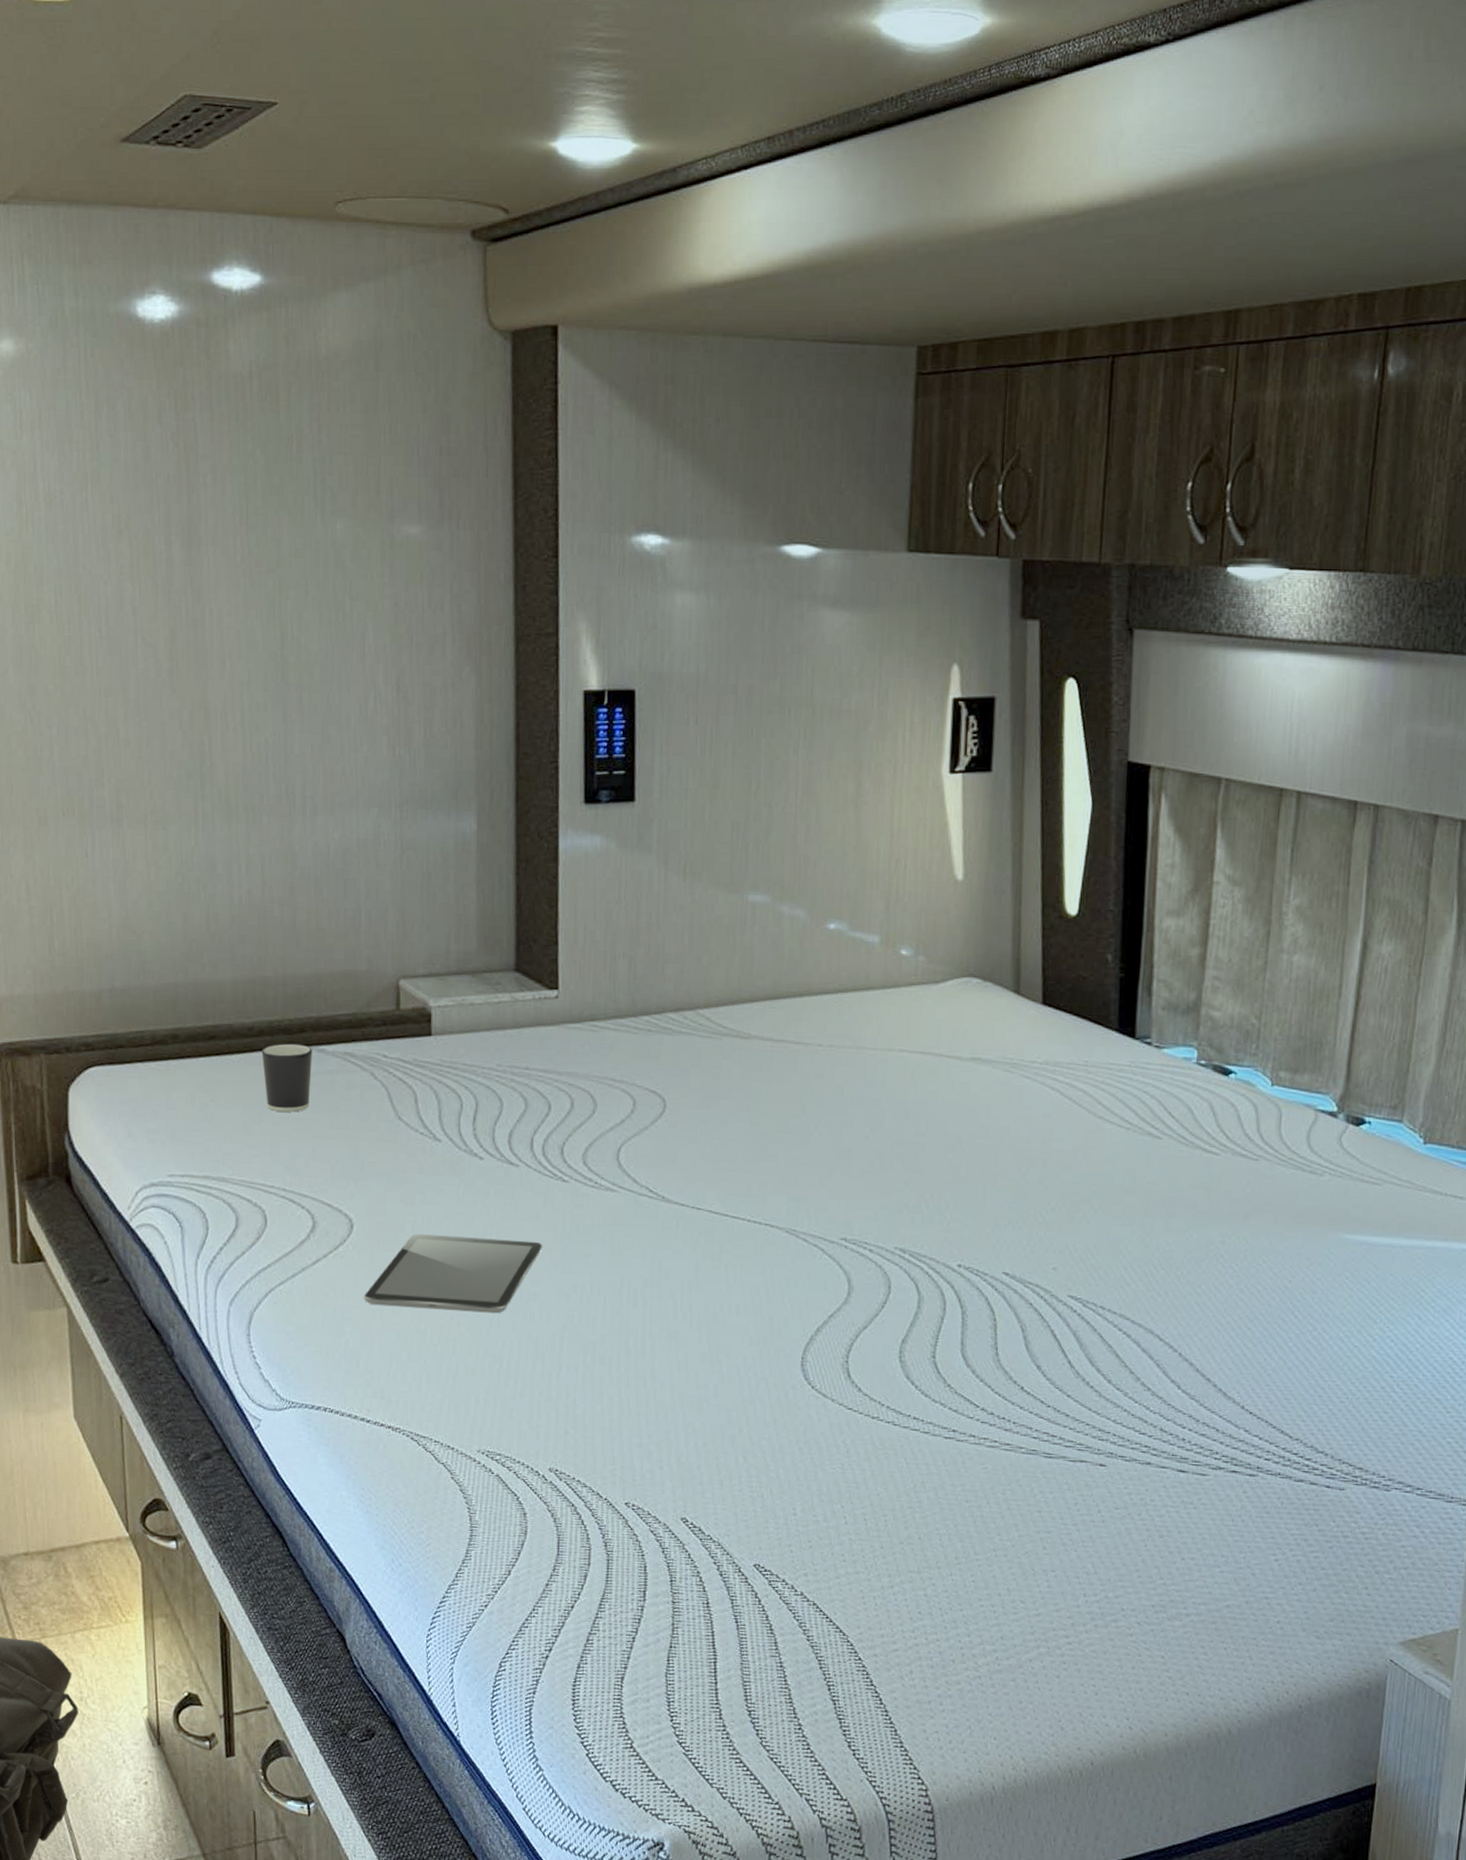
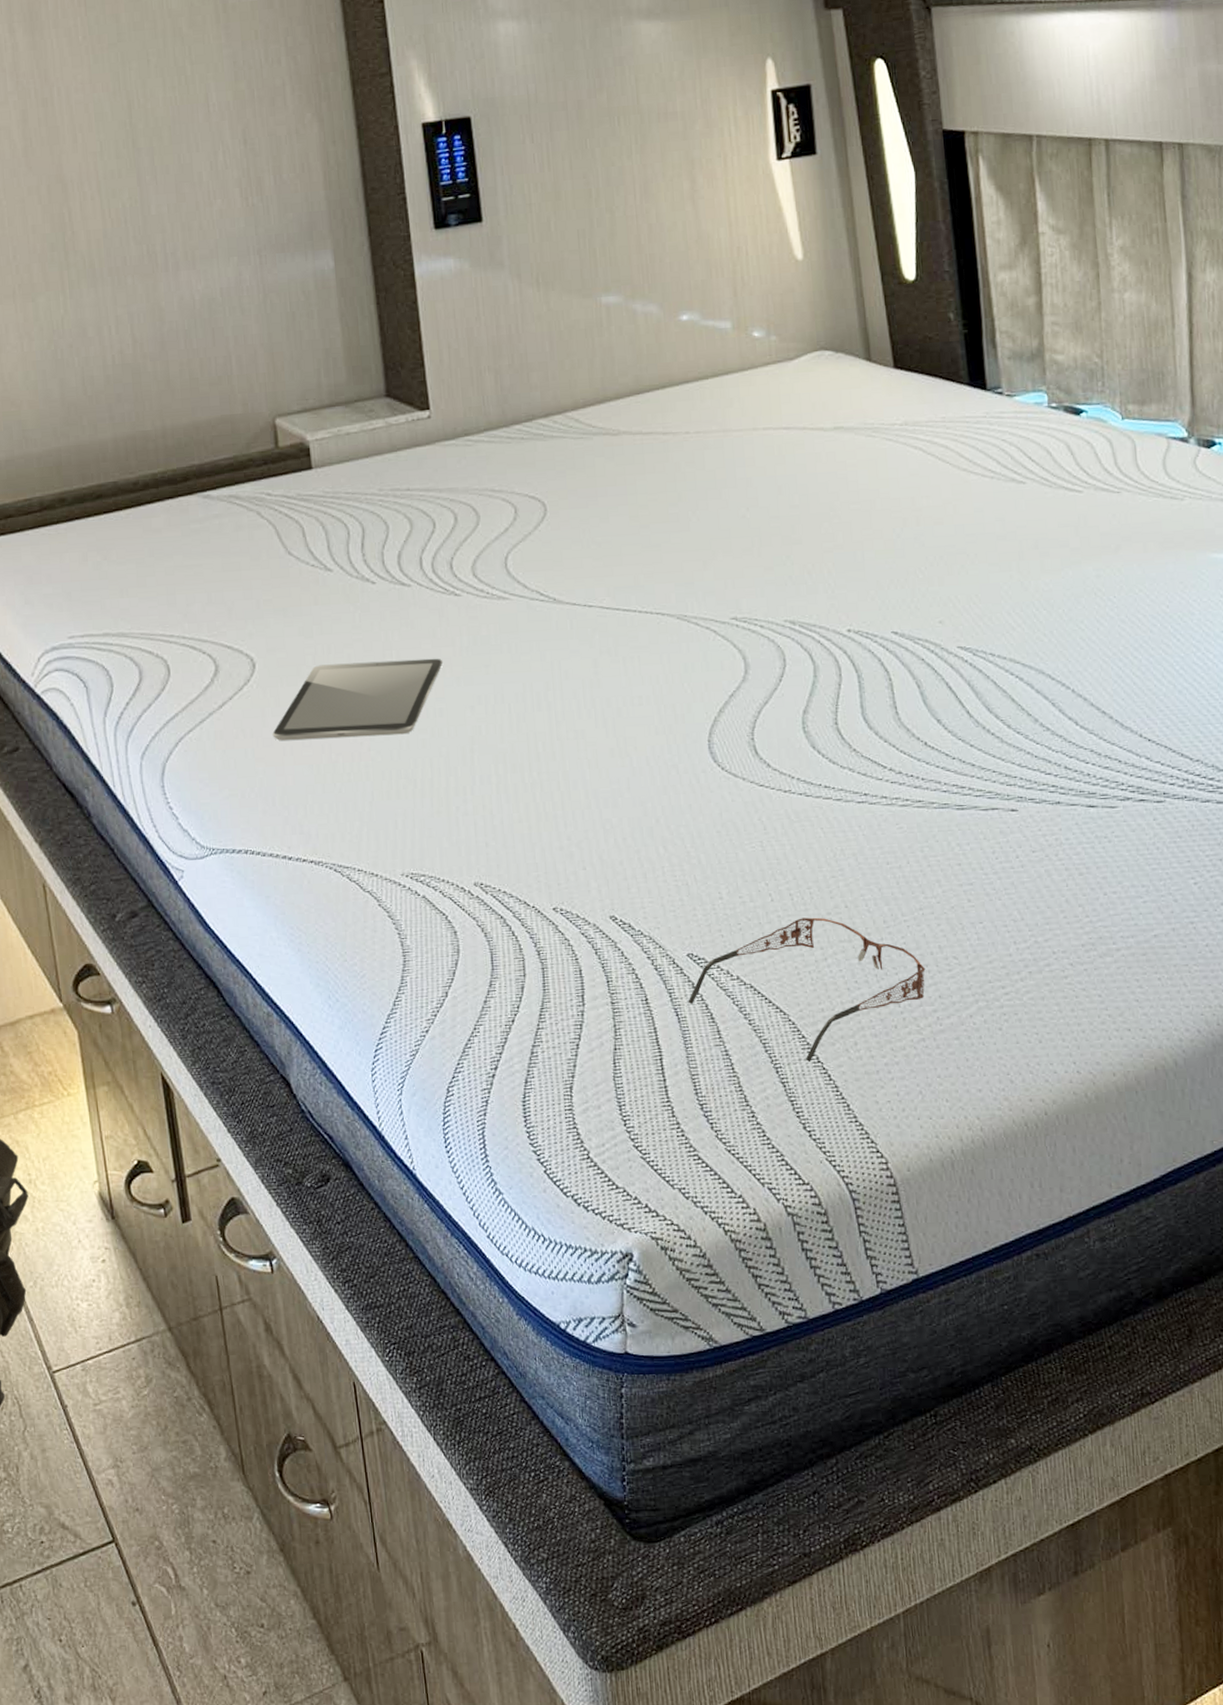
mug: present [261,1043,312,1112] -> none [148,492,200,561]
eyeglasses: none [749,1543,991,1685] -> present [688,917,926,1063]

